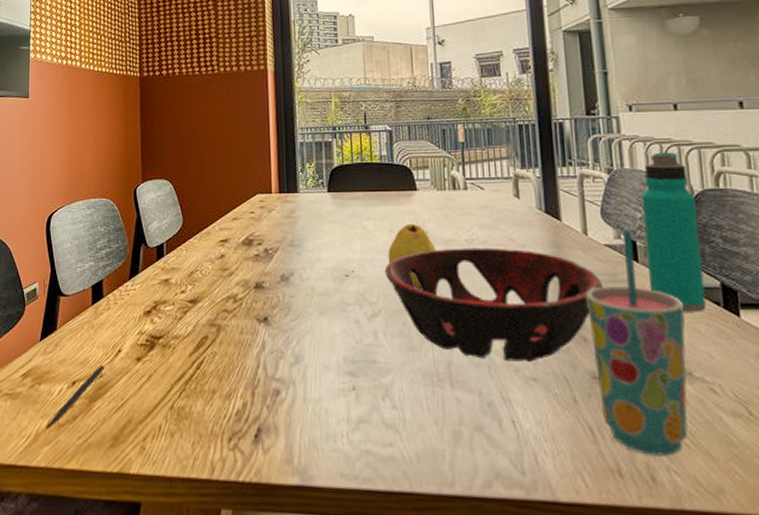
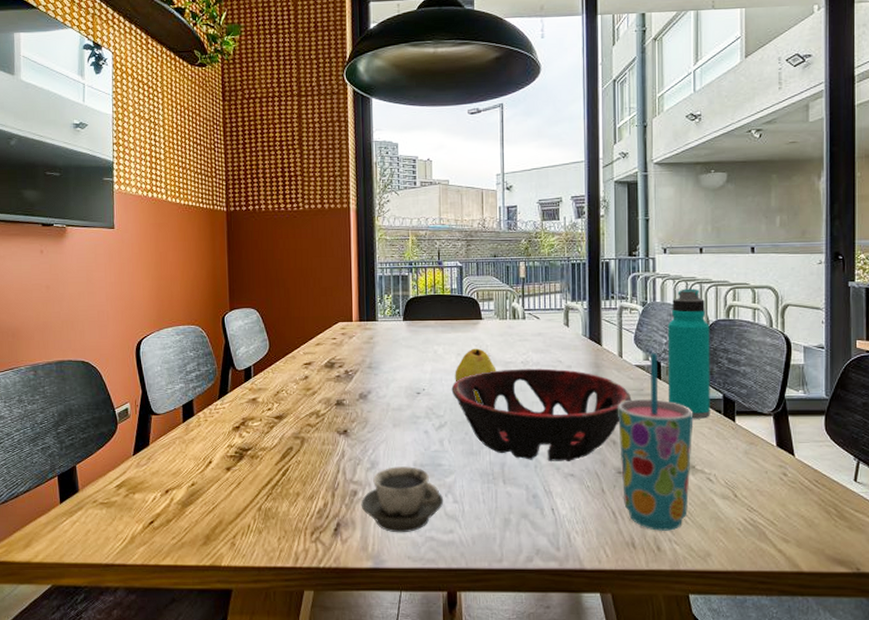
pen: present [46,365,104,429] -> none [142,475,196,532]
cup: none [284,362,381,444] -> present [361,466,444,533]

